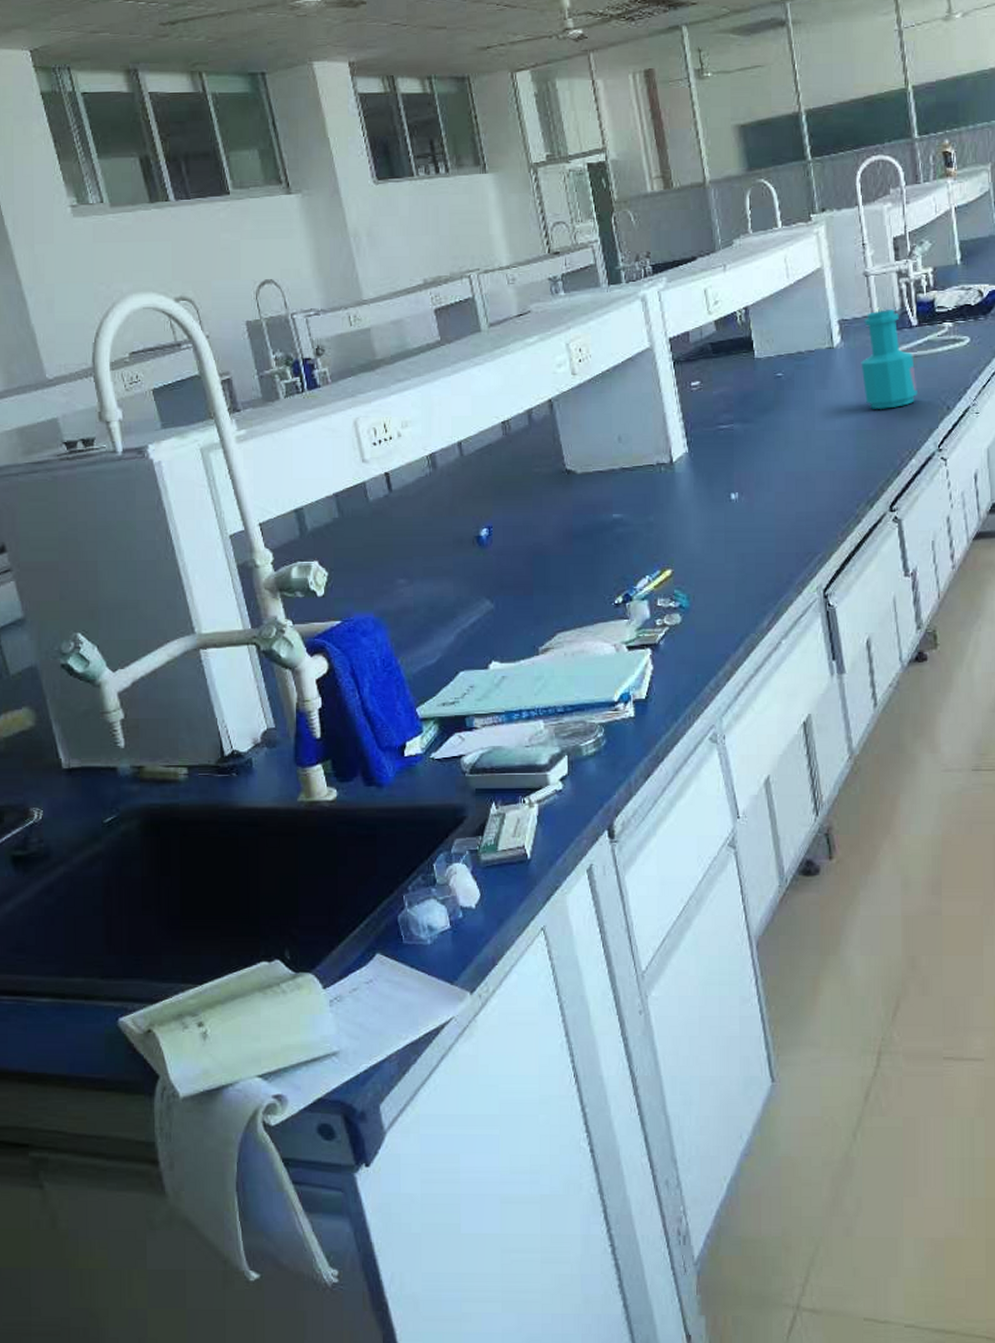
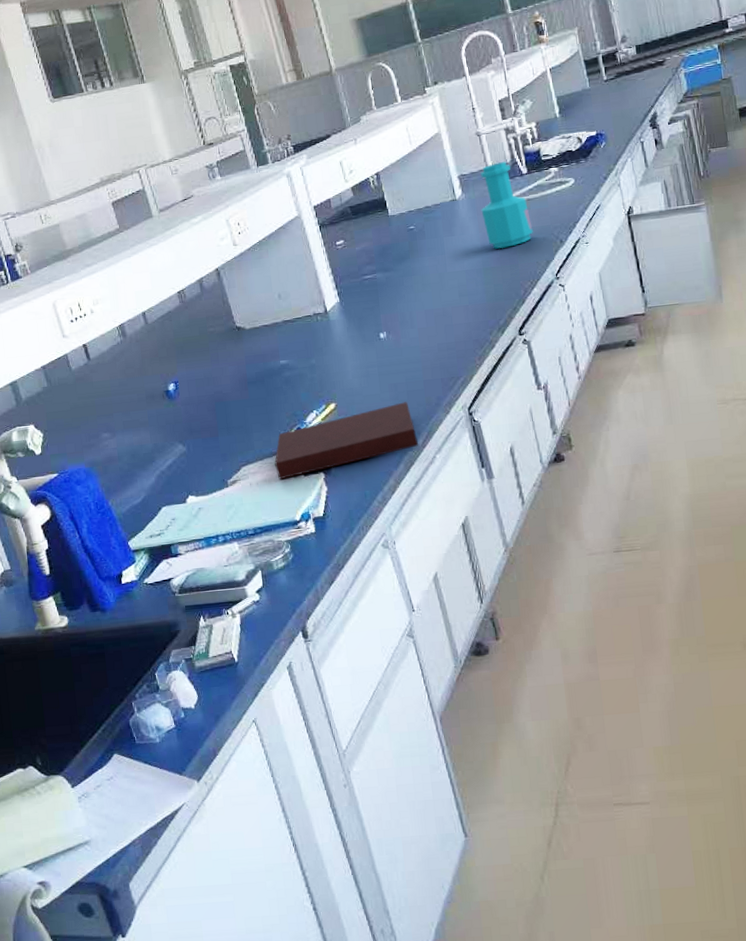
notebook: none [595,575,763,653] -> present [274,401,419,480]

